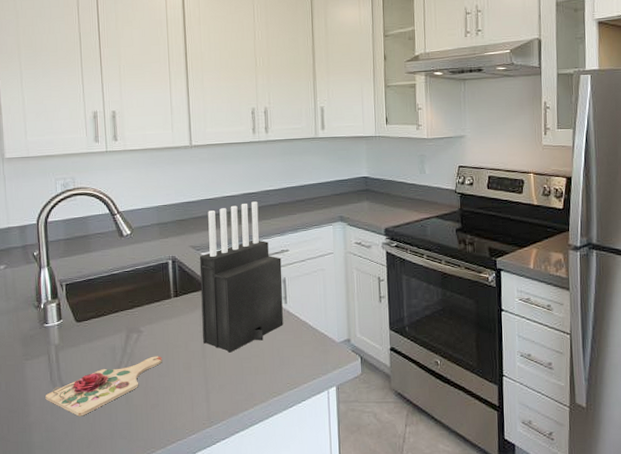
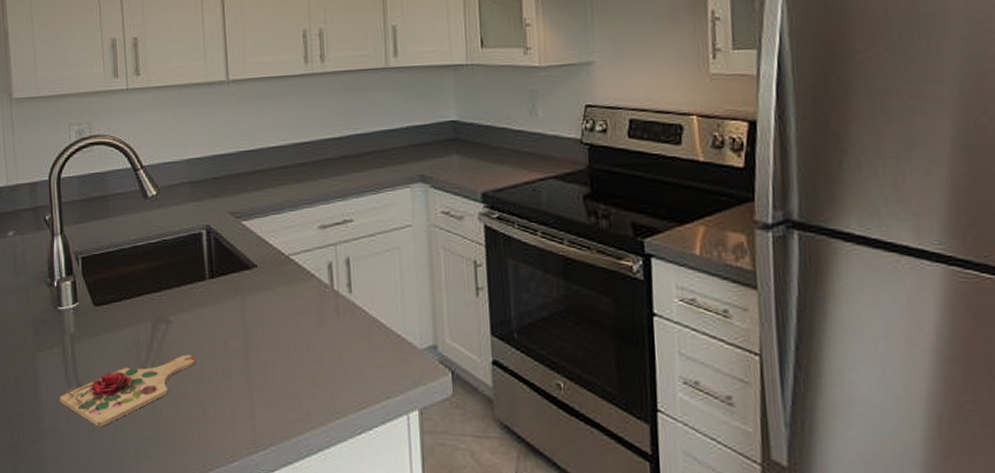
knife block: present [199,201,283,353] -> none [239,154,348,356]

